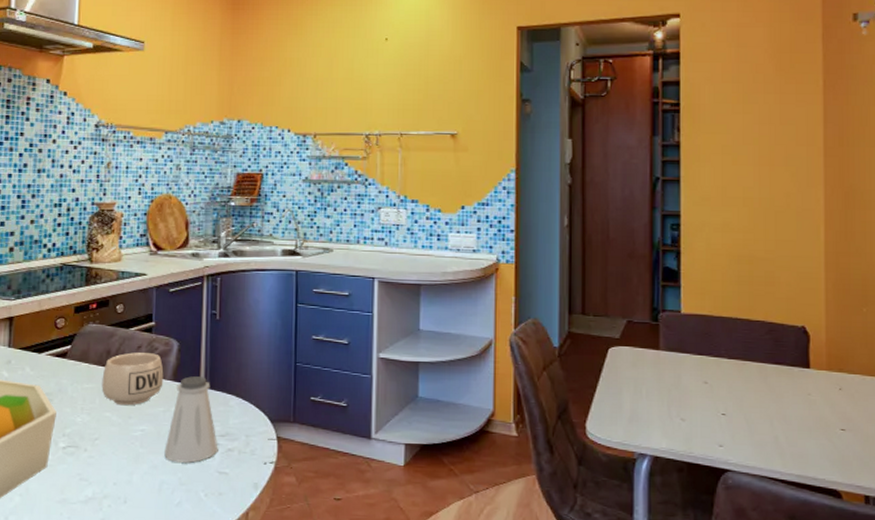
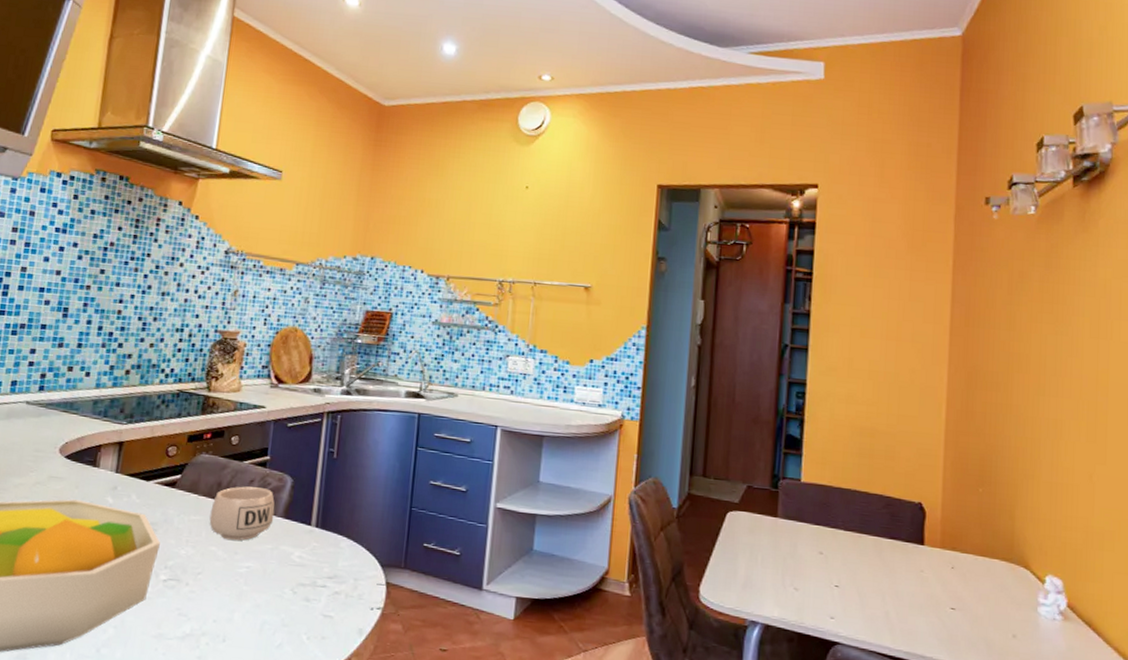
saltshaker: present [164,376,218,463] -> none [268,514,325,604]

